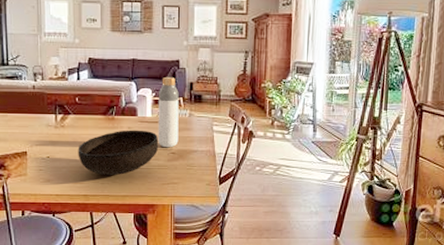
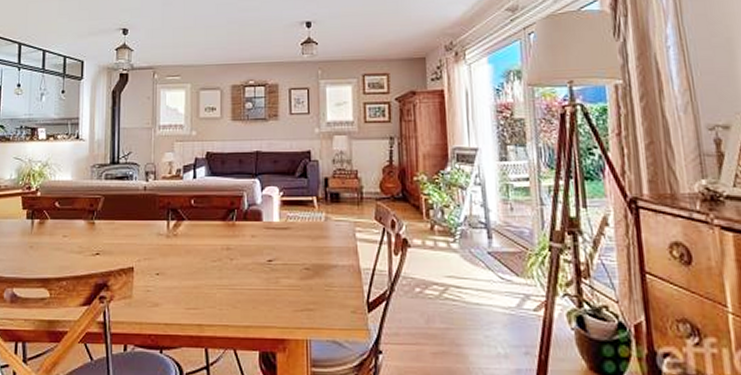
bowl: present [78,130,159,175] -> none [192,238,289,298]
bottle: present [158,76,179,148] -> none [286,171,313,262]

